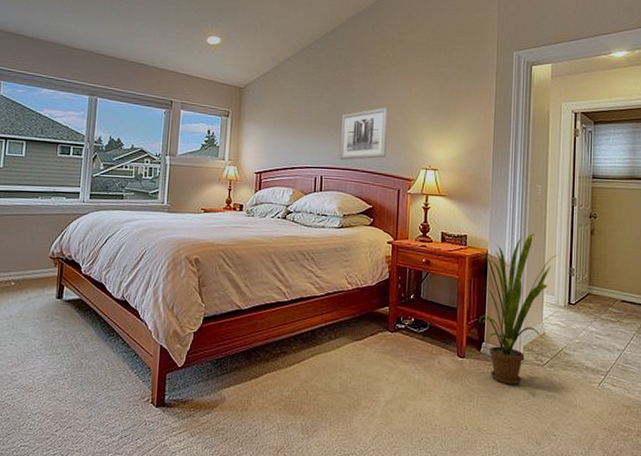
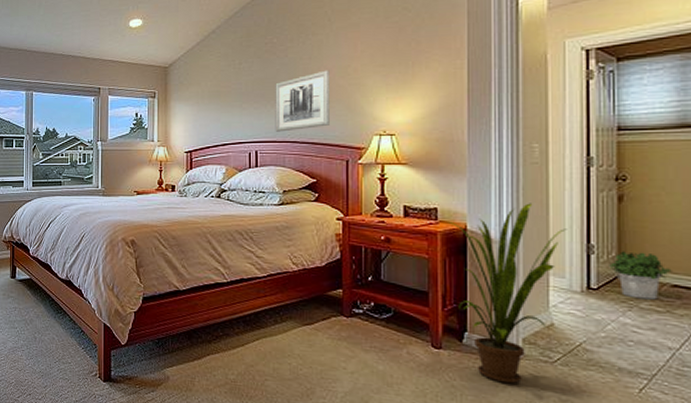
potted plant: none [583,274,622,312] -> present [609,251,672,300]

